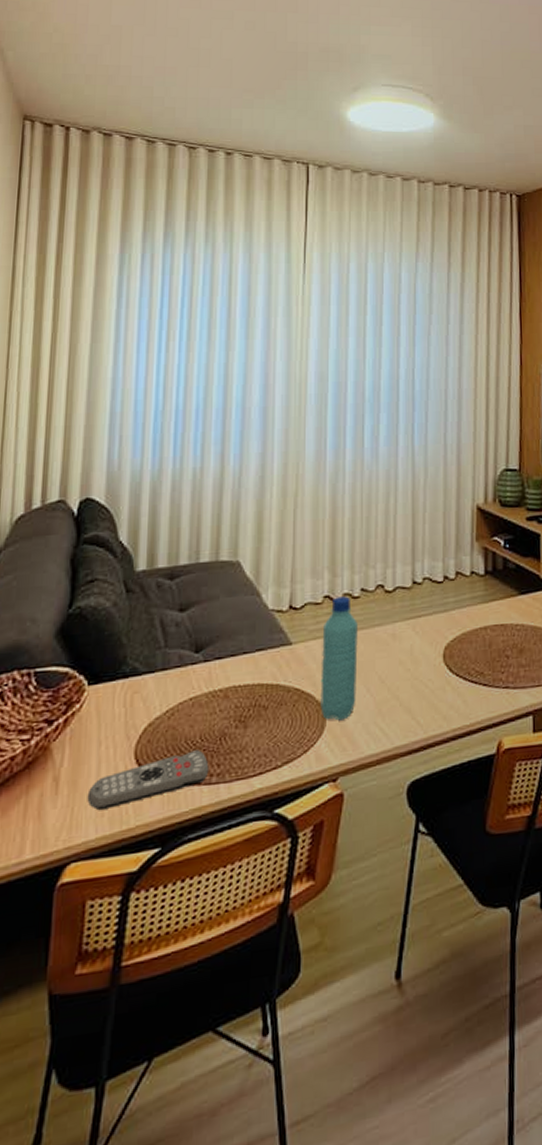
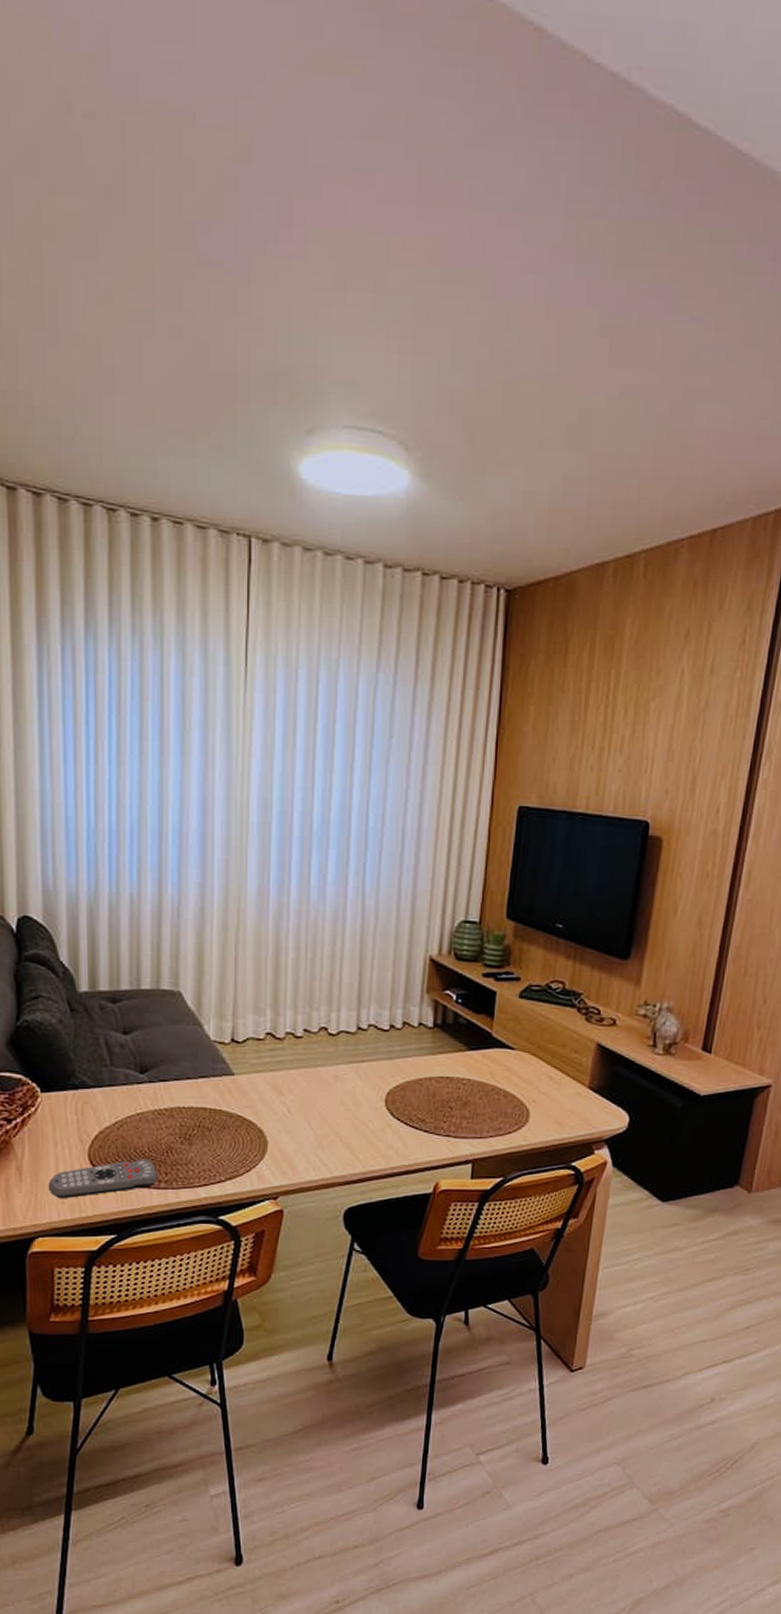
water bottle: present [320,596,358,721] -> none [262,1035,300,1148]

